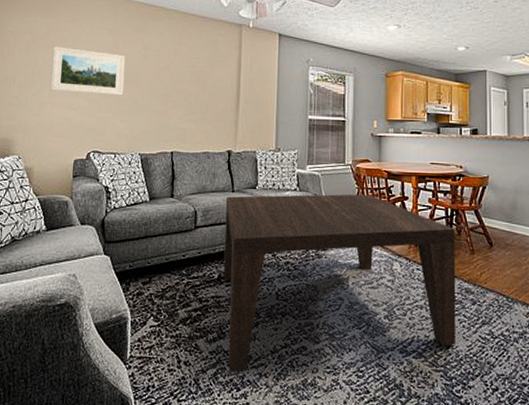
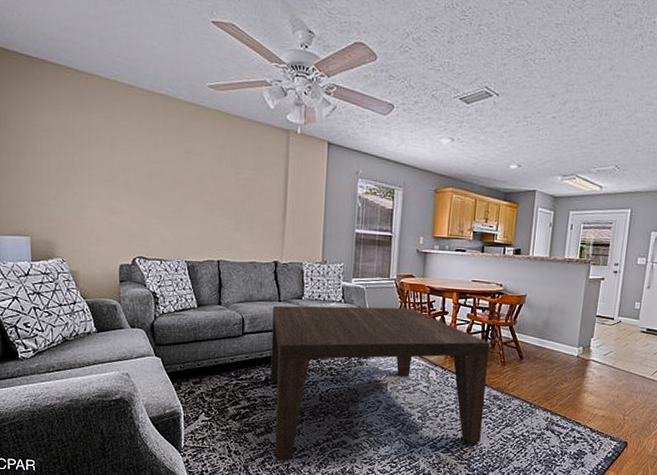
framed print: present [50,46,125,96] -> none [89,145,167,201]

